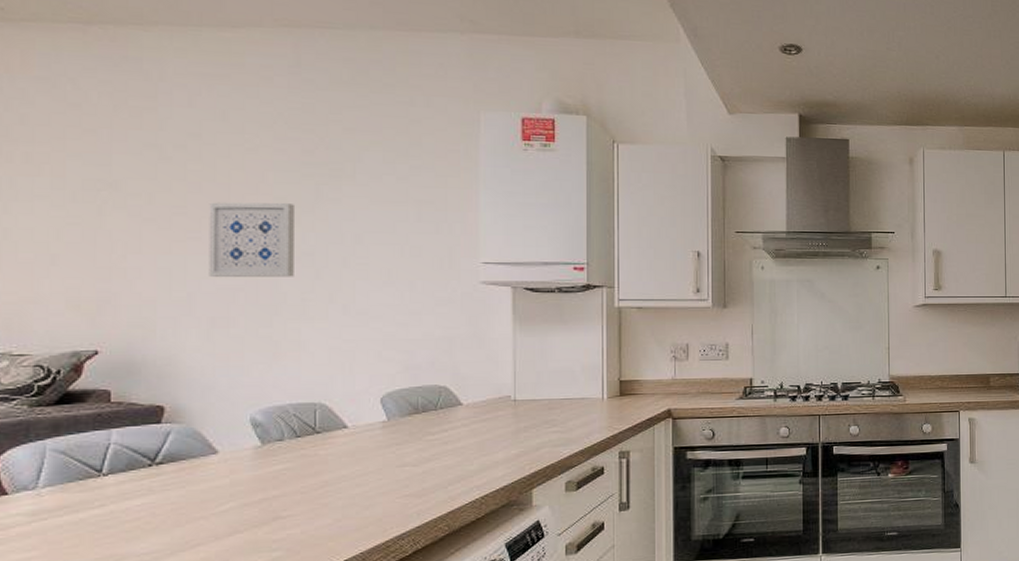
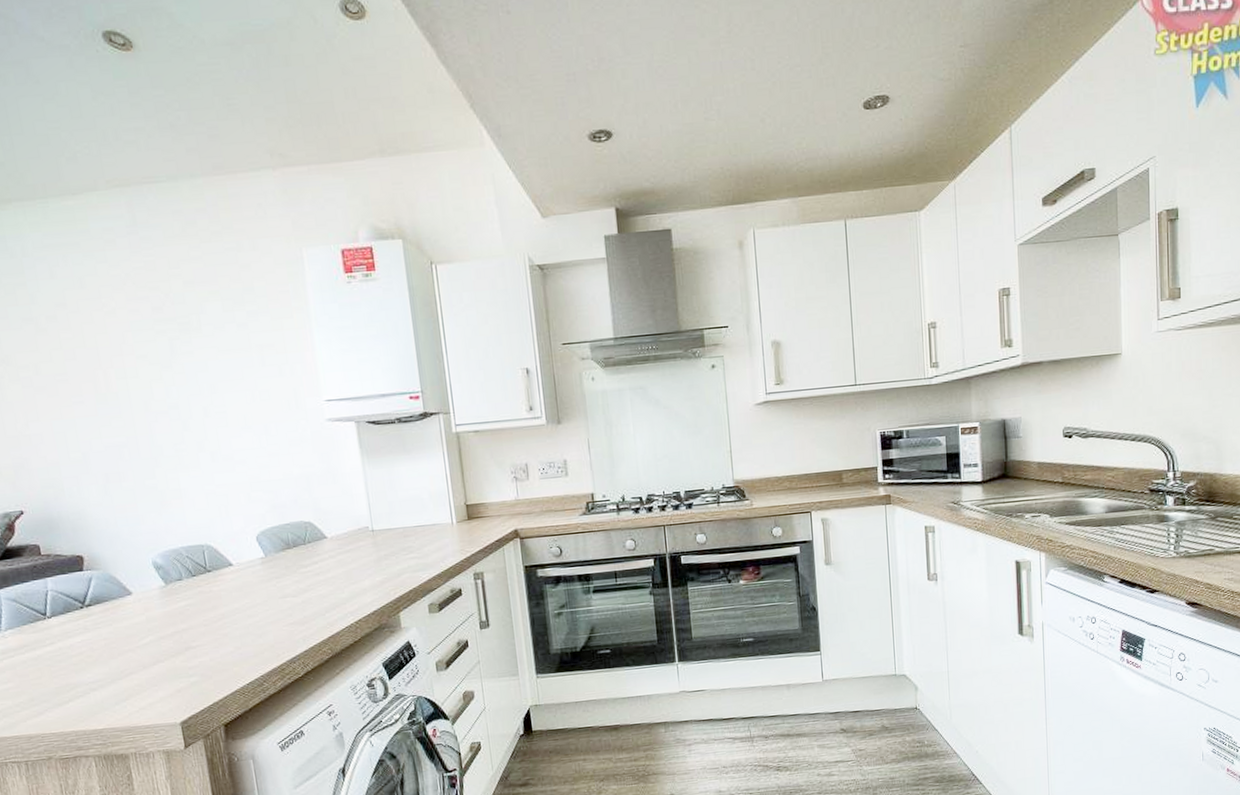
wall art: present [209,202,294,277] -> none [84,360,166,437]

